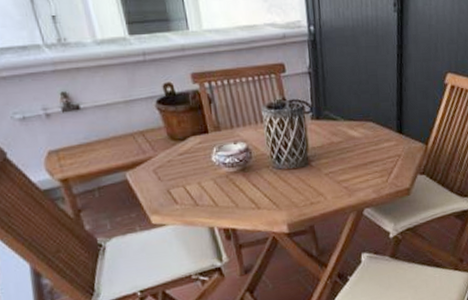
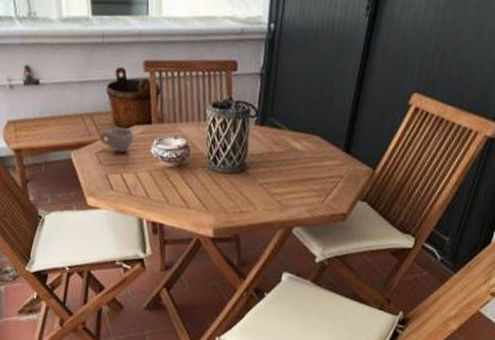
cup: none [154,140,192,166] -> present [99,127,134,153]

